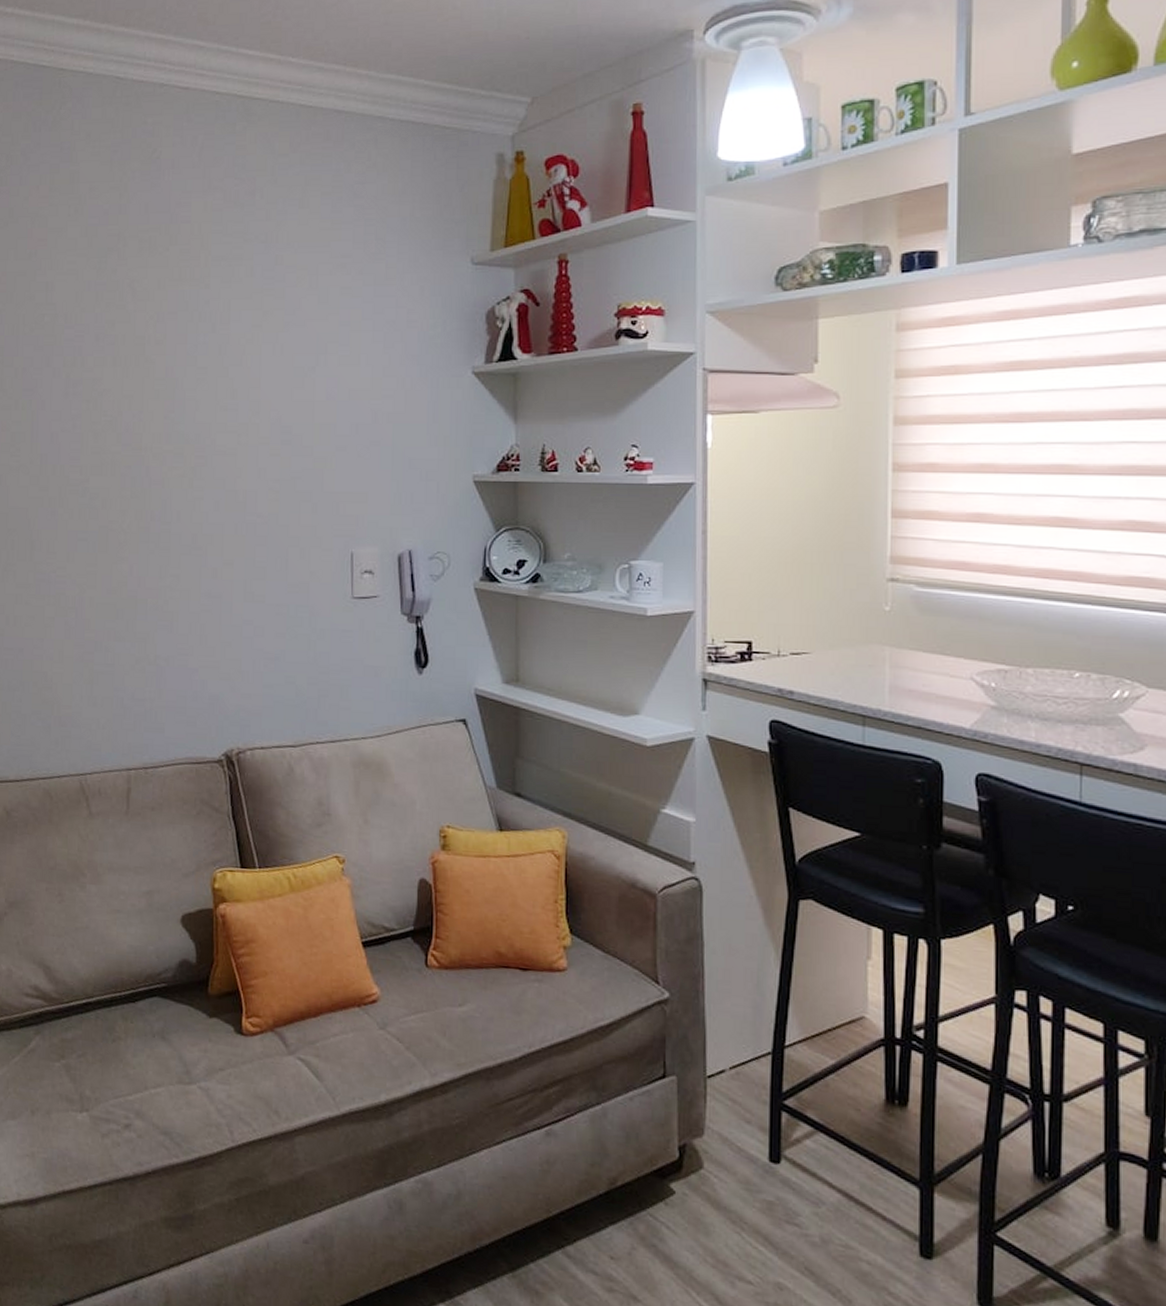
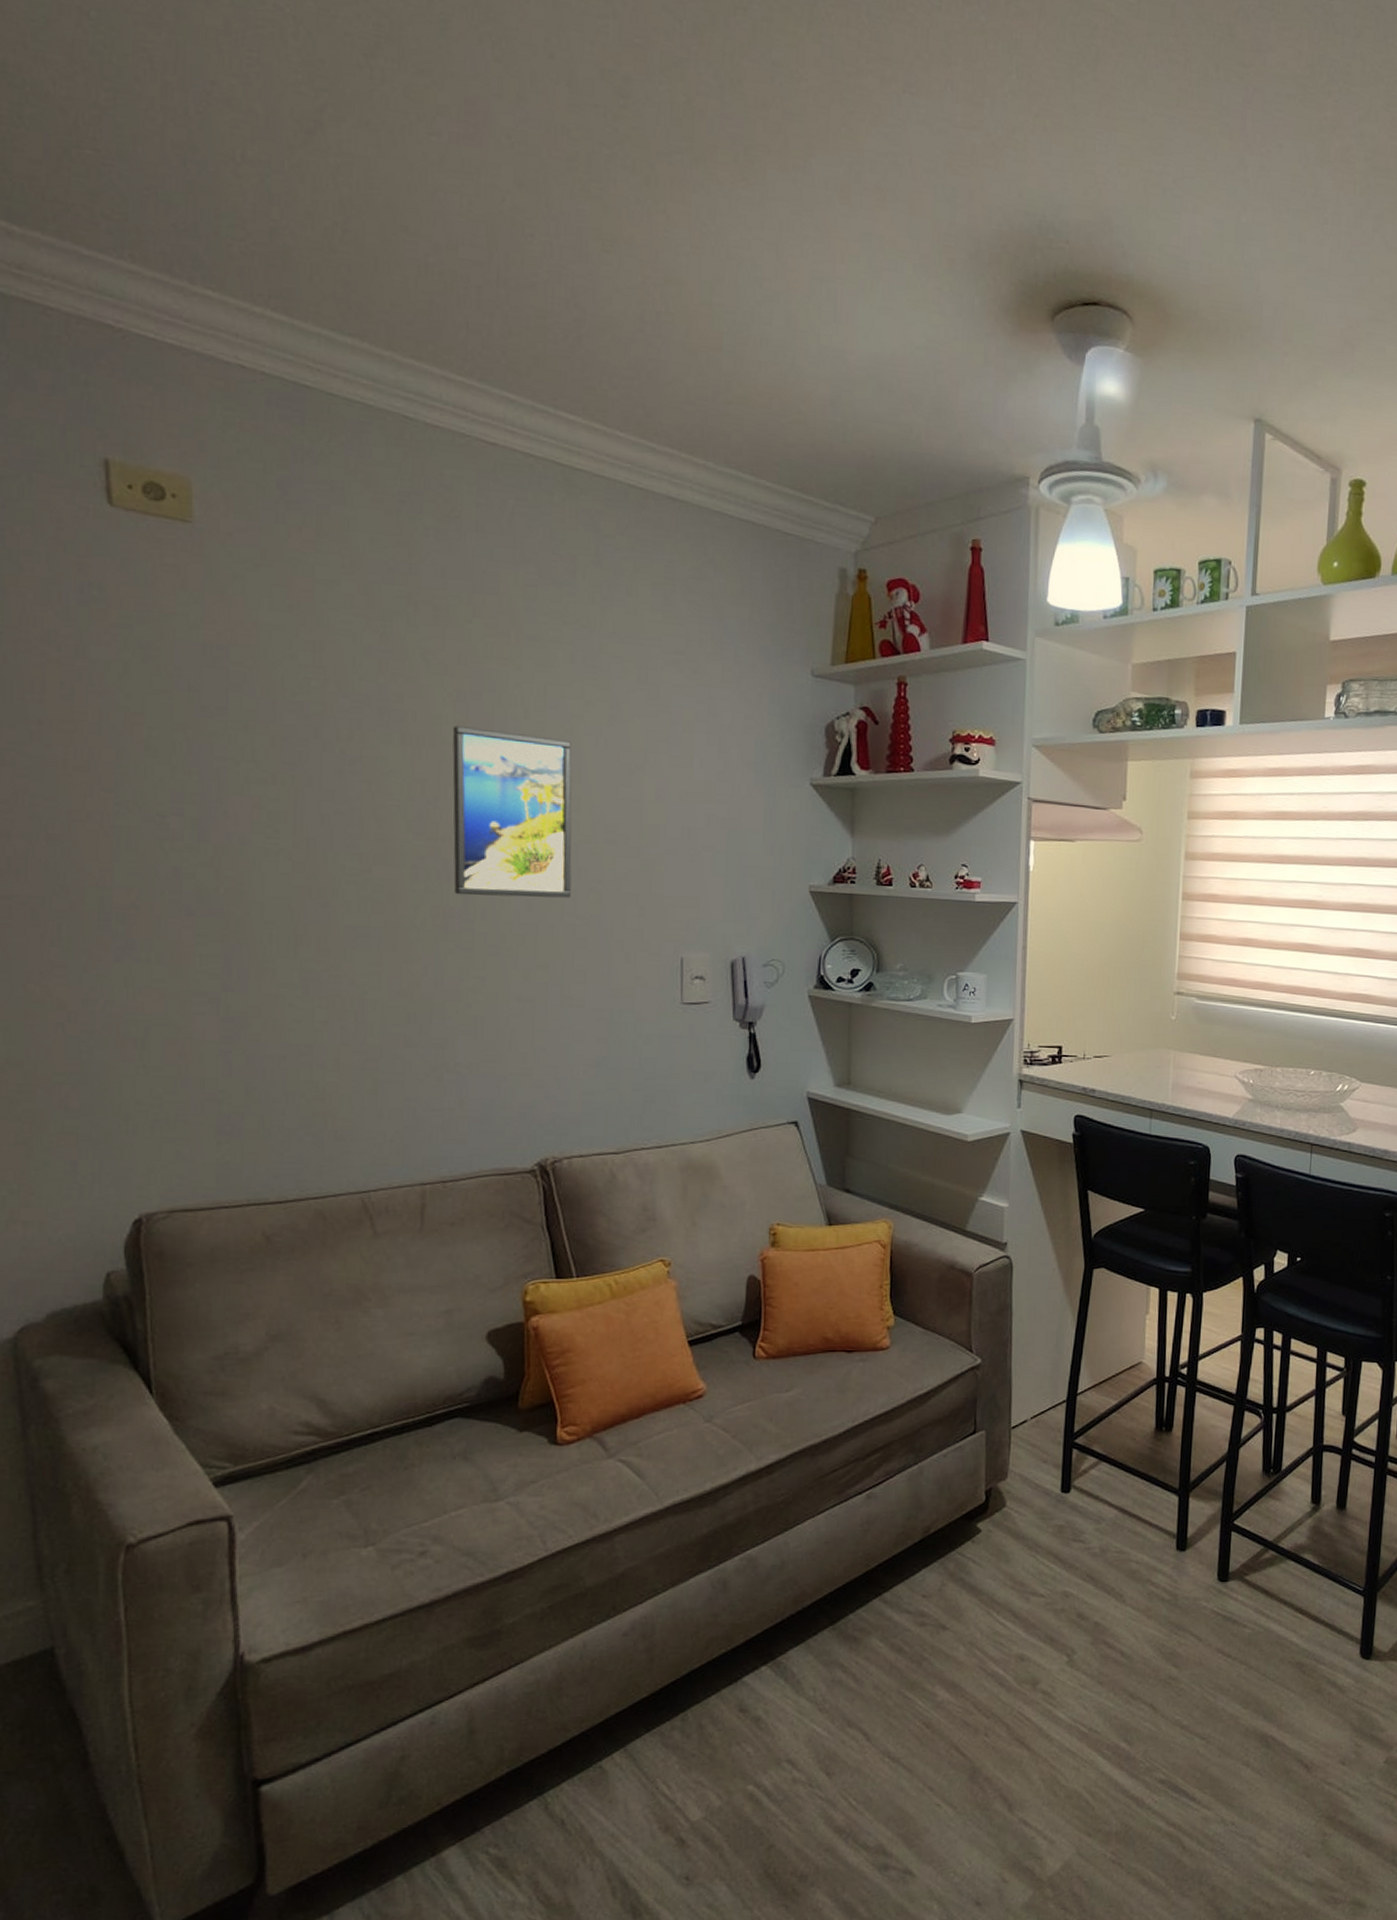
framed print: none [153,345,253,499] -> present [452,726,572,898]

